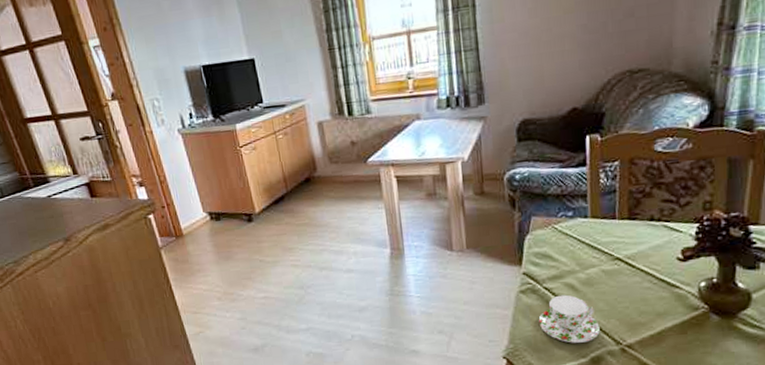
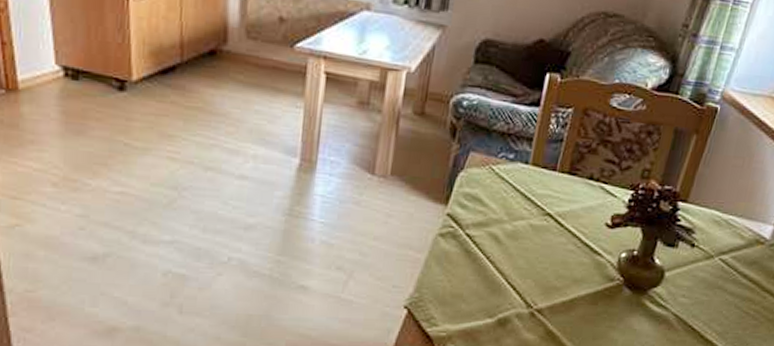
teacup: present [538,294,600,343] -> none [451,245,515,301]

